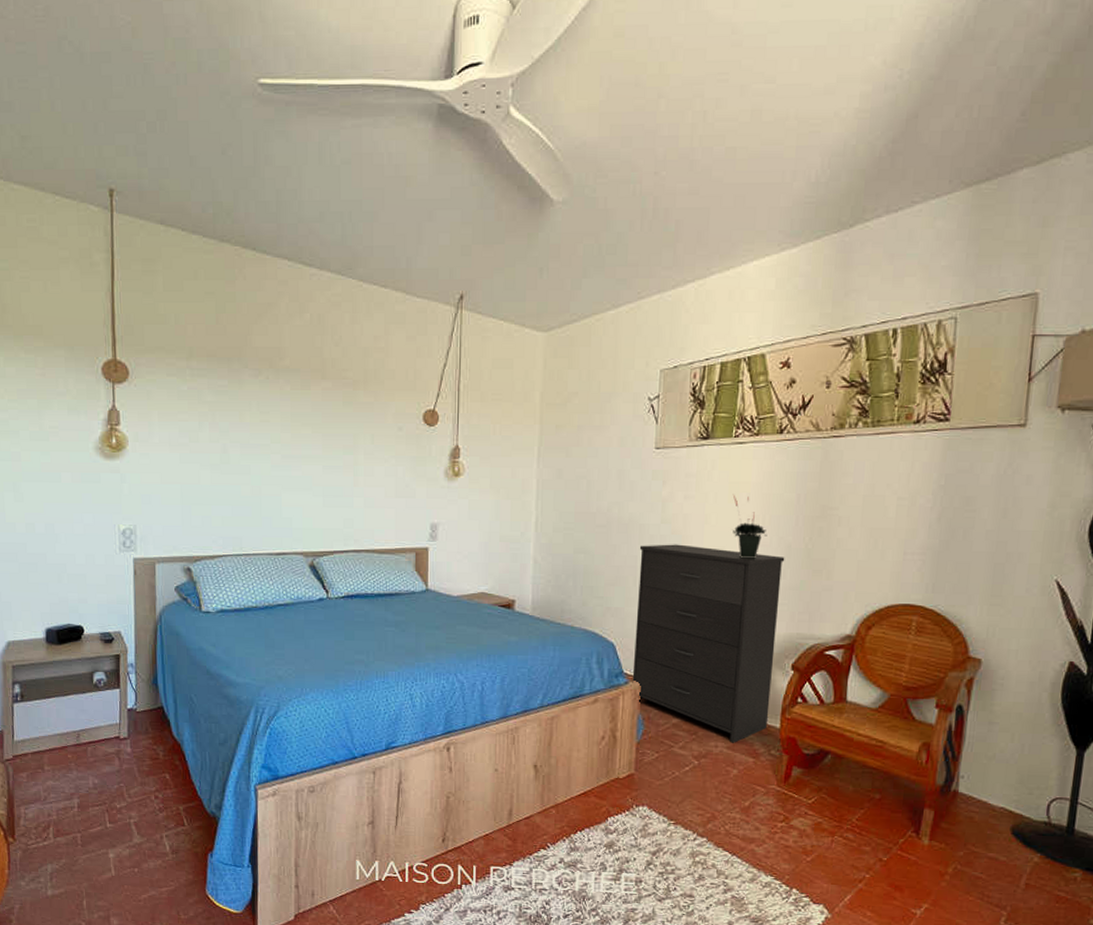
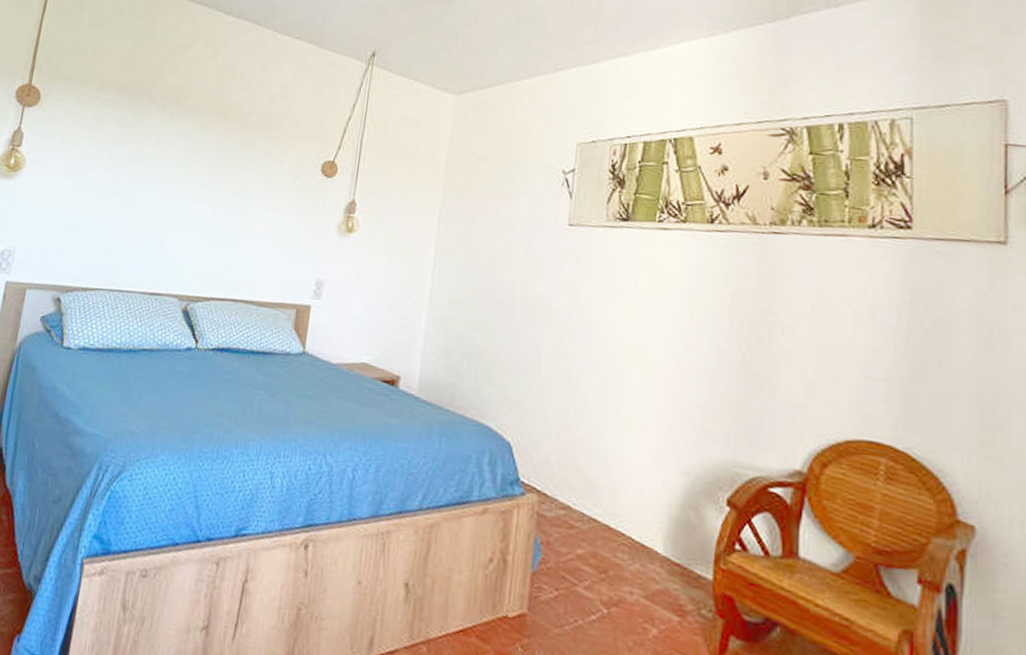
dresser: present [632,544,785,743] -> none [530,330,718,592]
potted plant: present [732,494,767,559] -> none [655,284,696,363]

